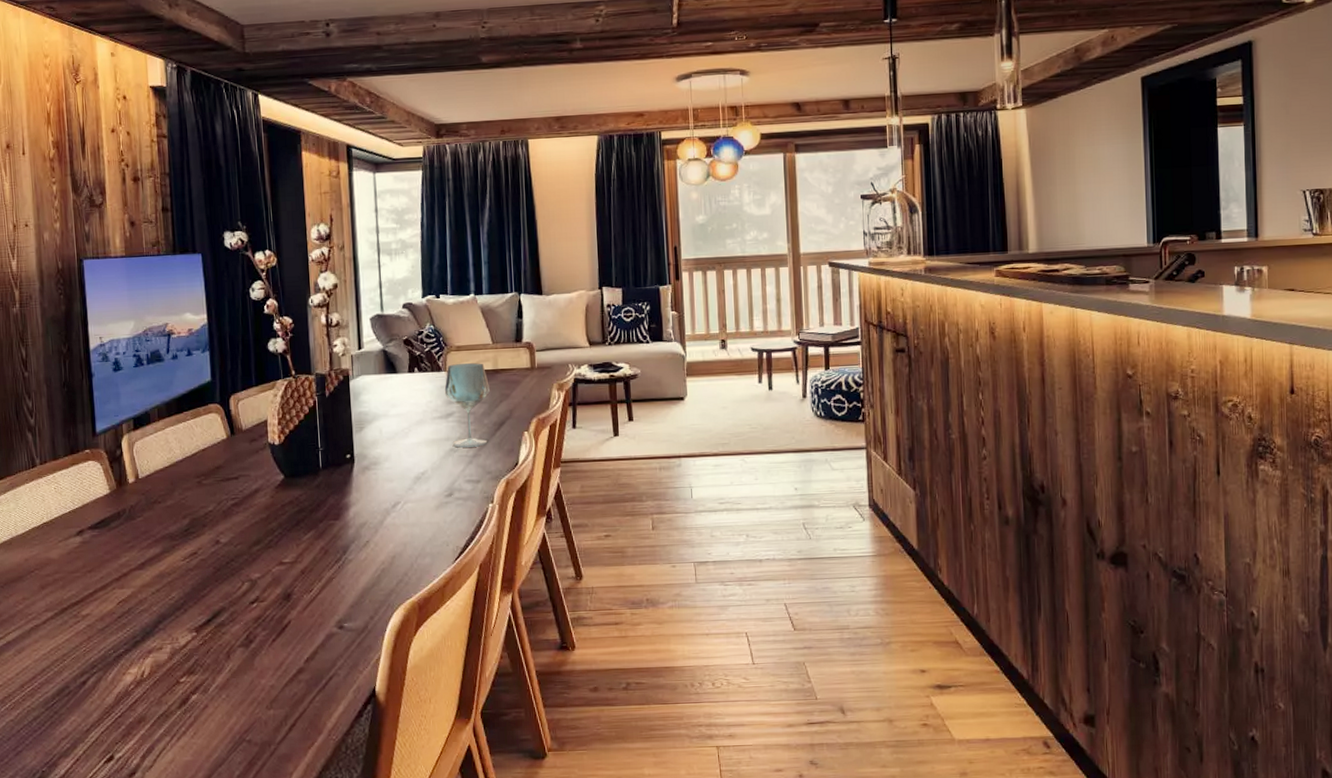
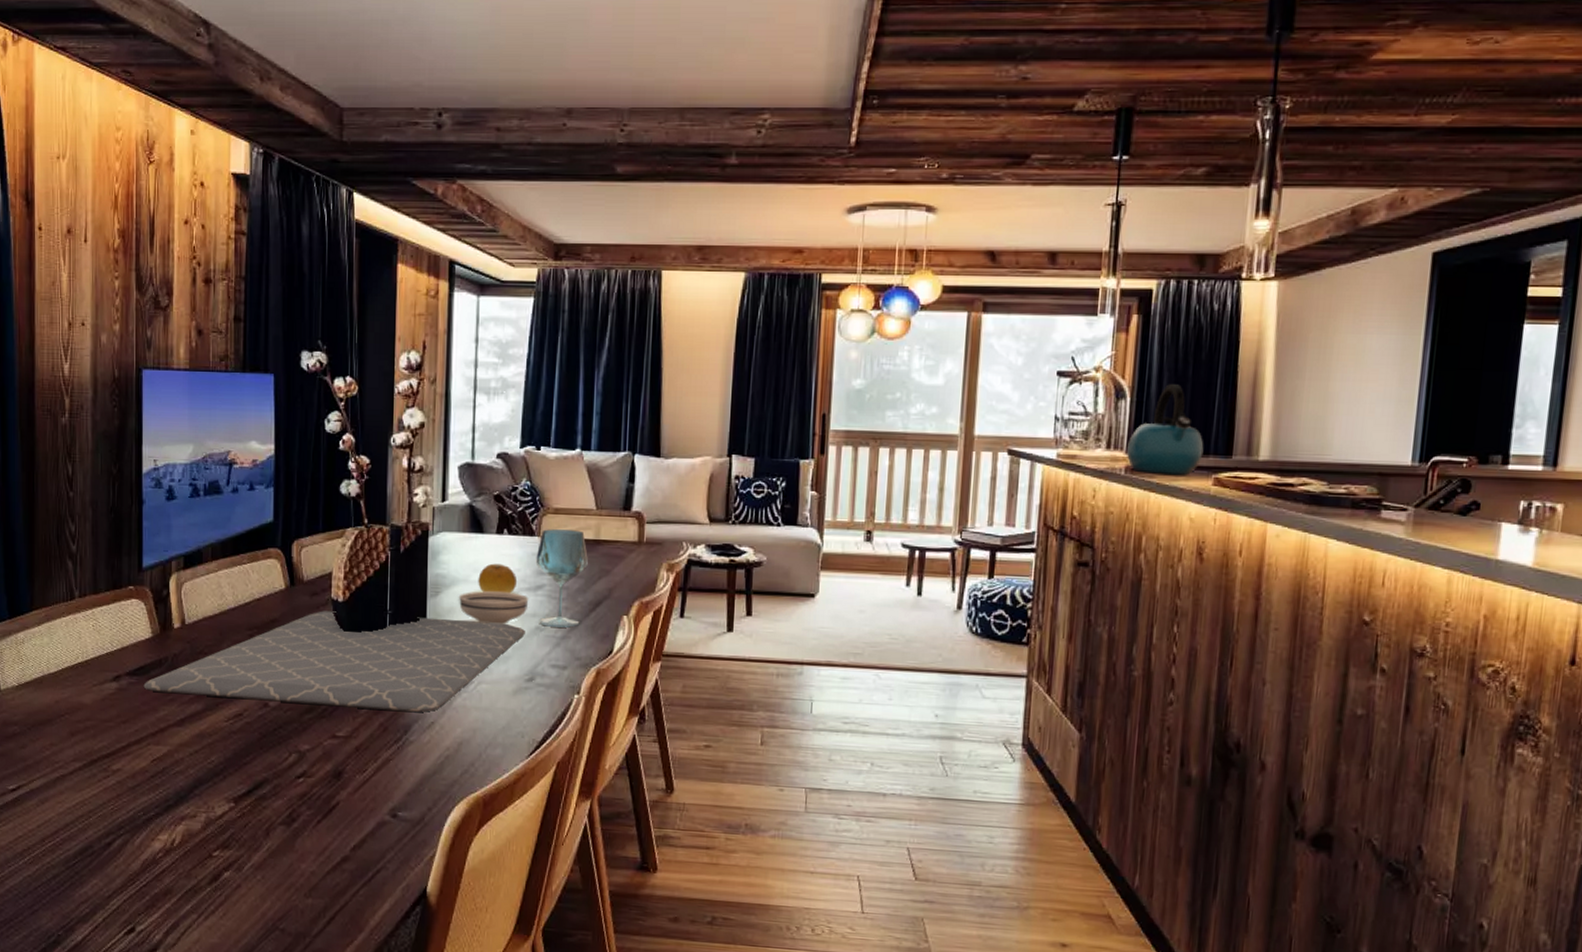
placemat: none [105,448,441,541] -> present [143,611,525,713]
bowl: none [381,421,442,451] -> present [459,591,529,624]
fruit: none [396,398,431,424] -> present [478,563,518,594]
kettle: none [924,197,985,273] -> present [1127,384,1204,478]

